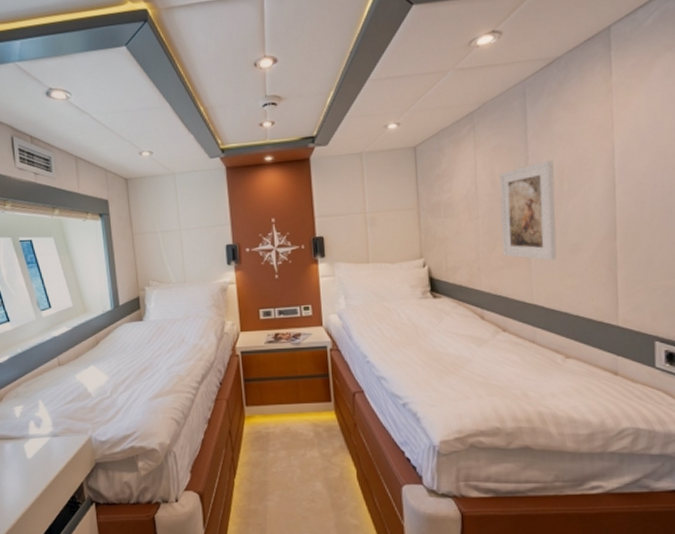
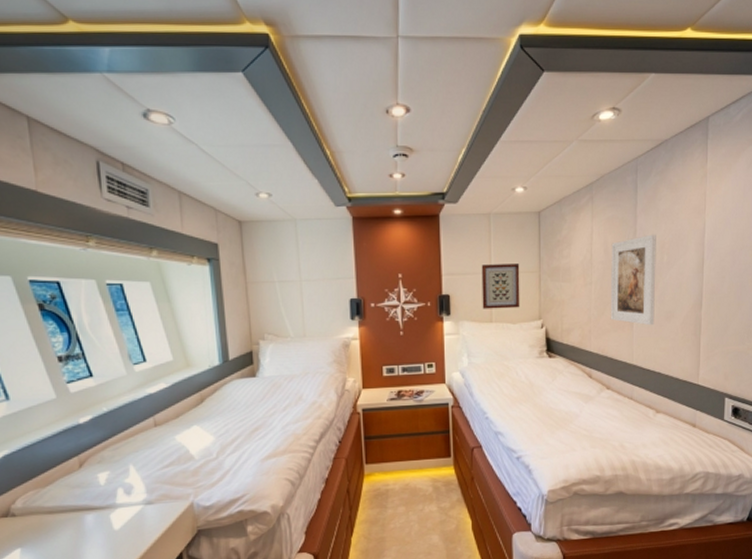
wall art: none [355,201,399,250] -> present [481,264,520,309]

